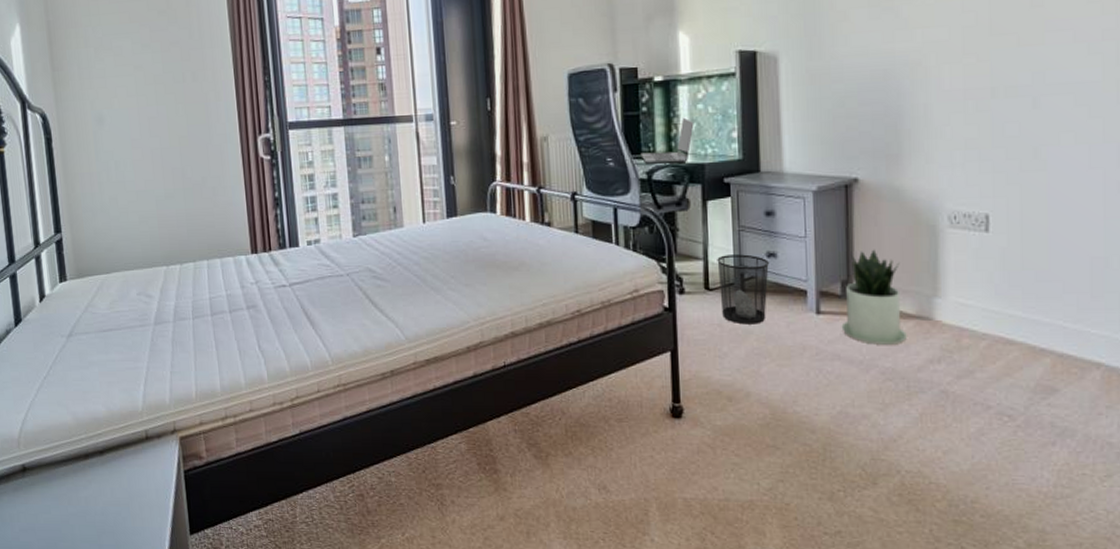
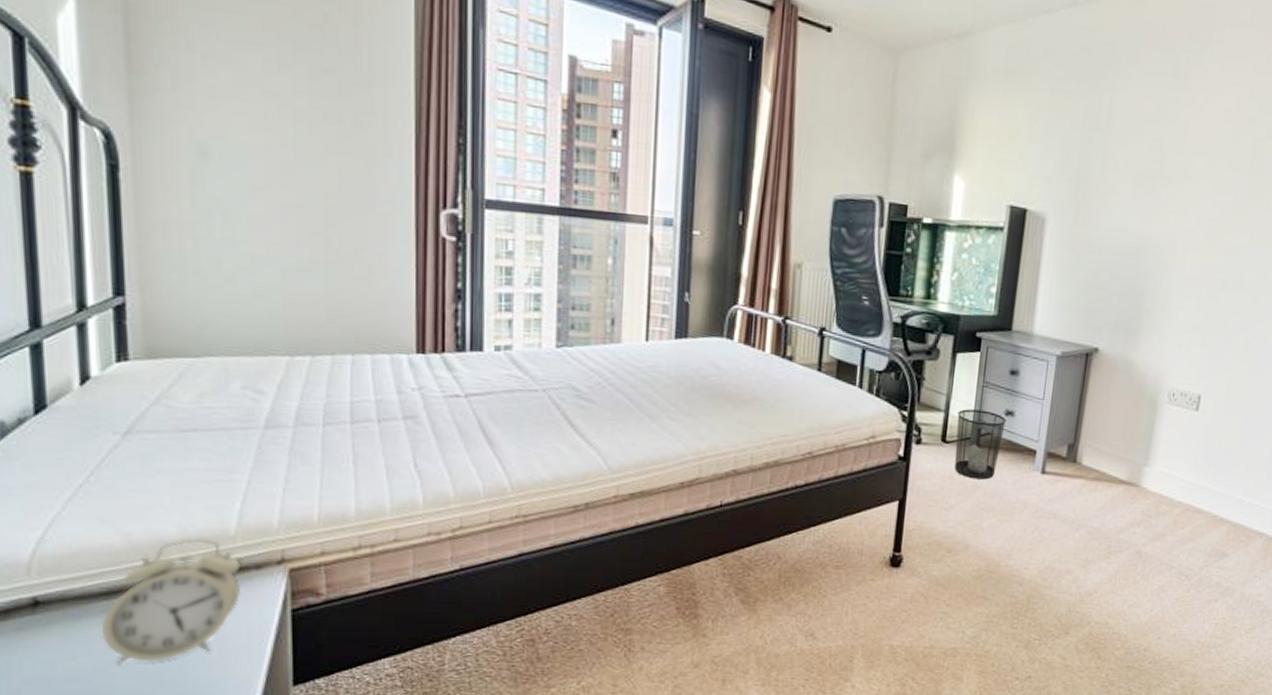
alarm clock: none [63,414,149,517] -> present [100,537,241,665]
laptop: present [640,117,694,164] -> none [897,265,956,311]
planter: present [841,249,907,345] -> none [1061,417,1121,507]

